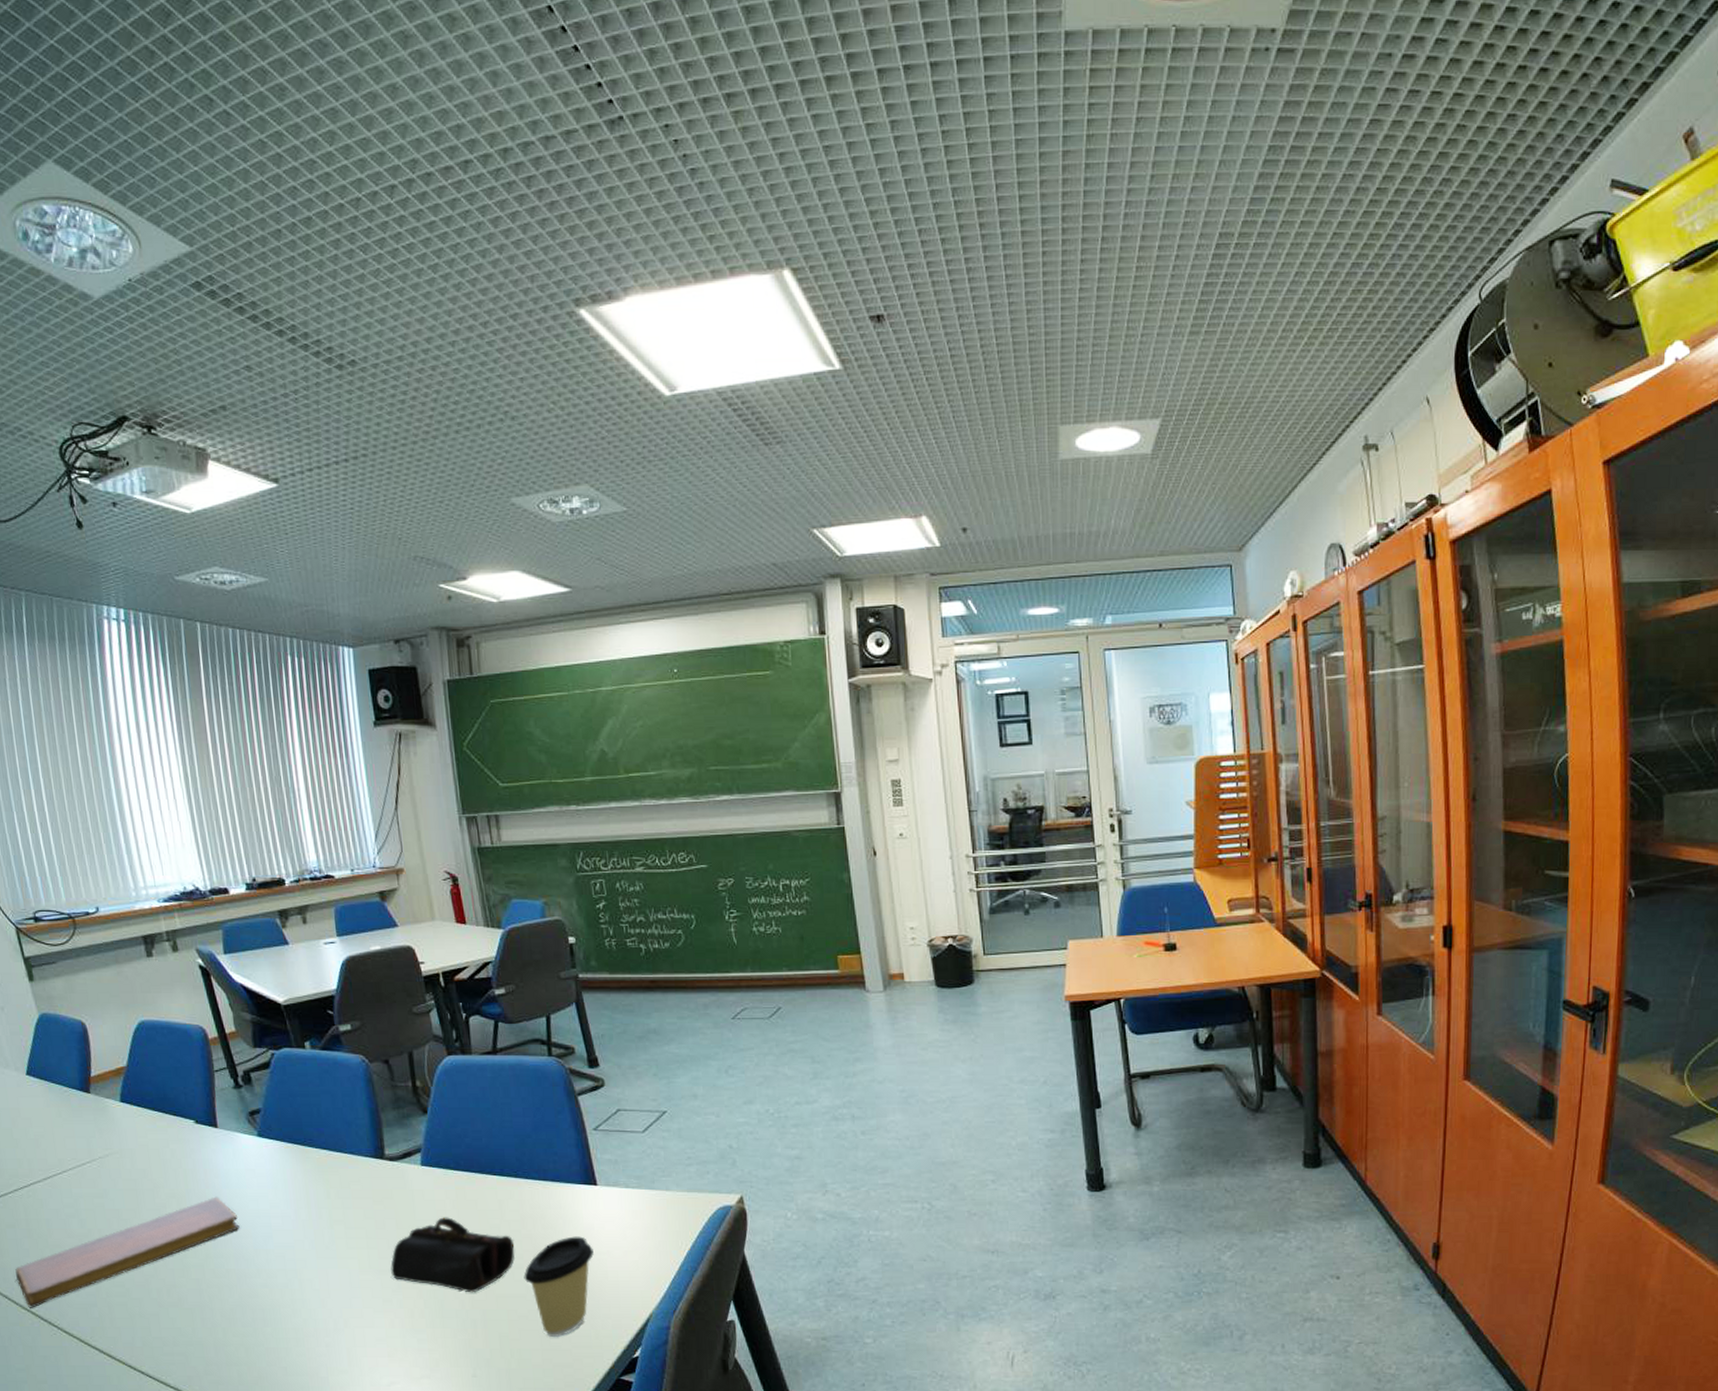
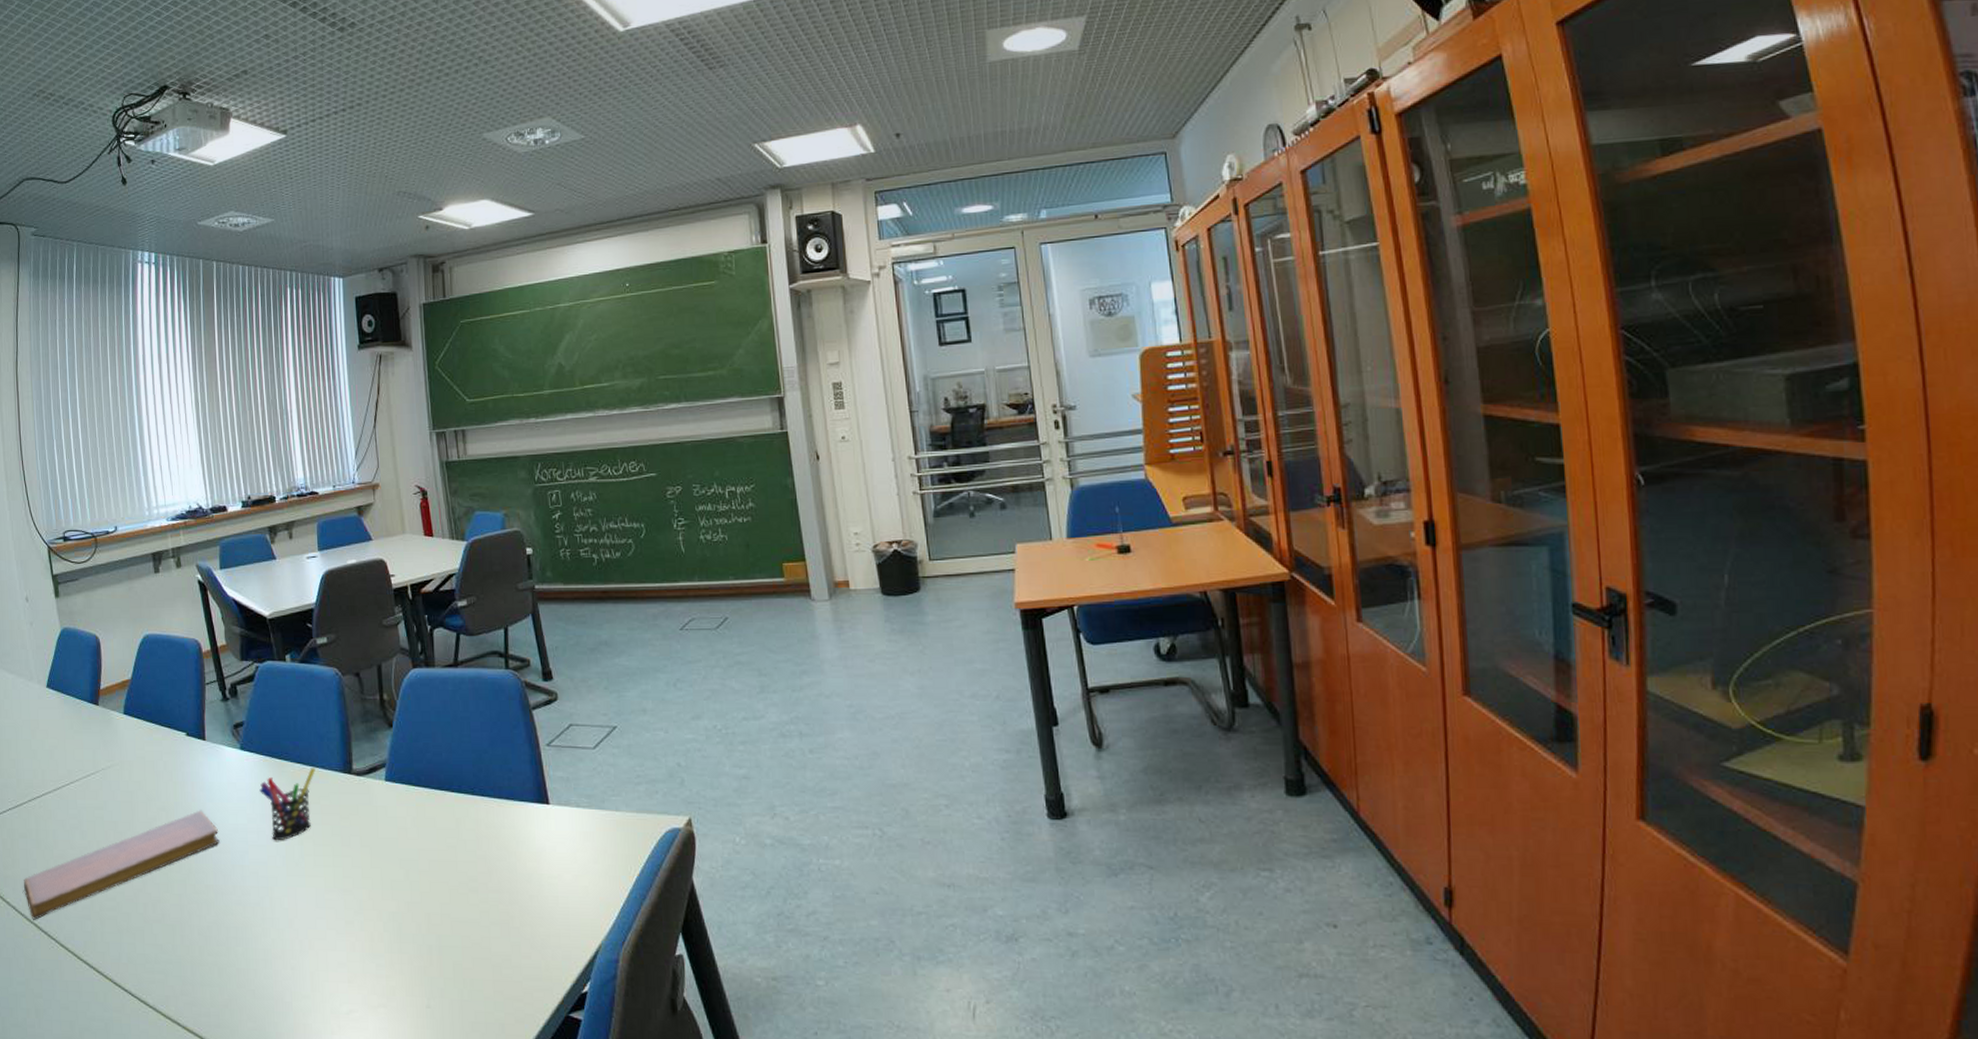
pen holder: none [282,1152,345,1225] -> present [259,766,316,841]
pencil case: present [390,1217,516,1293] -> none [354,835,471,917]
coffee cup: present [523,1236,594,1338] -> none [478,858,545,968]

